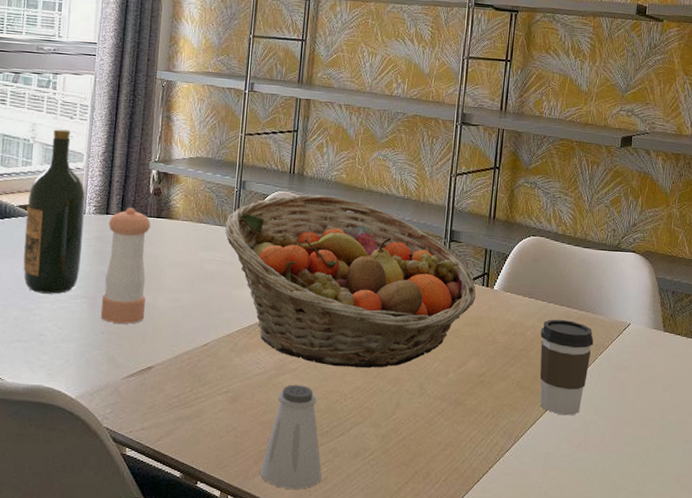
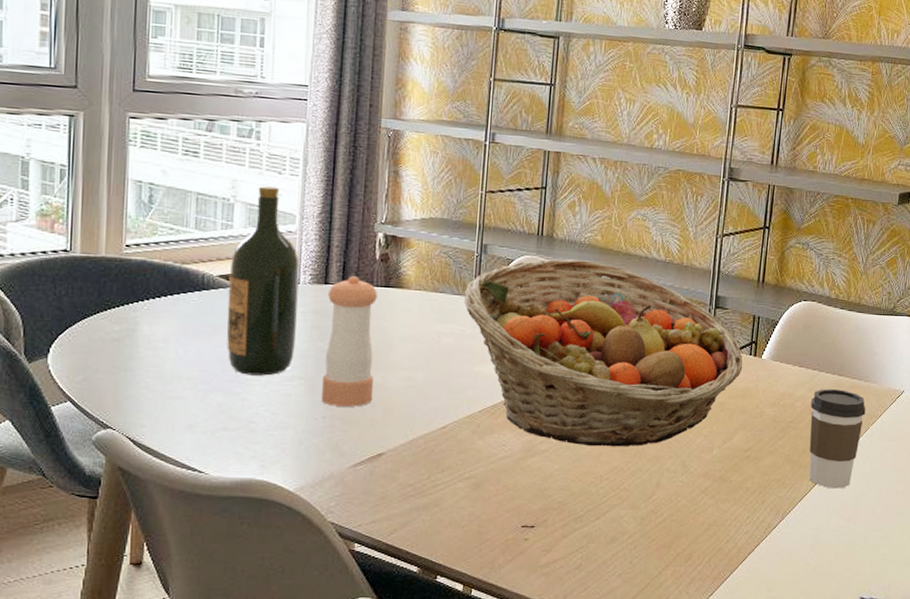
saltshaker: present [260,384,322,490] -> none [507,467,576,580]

